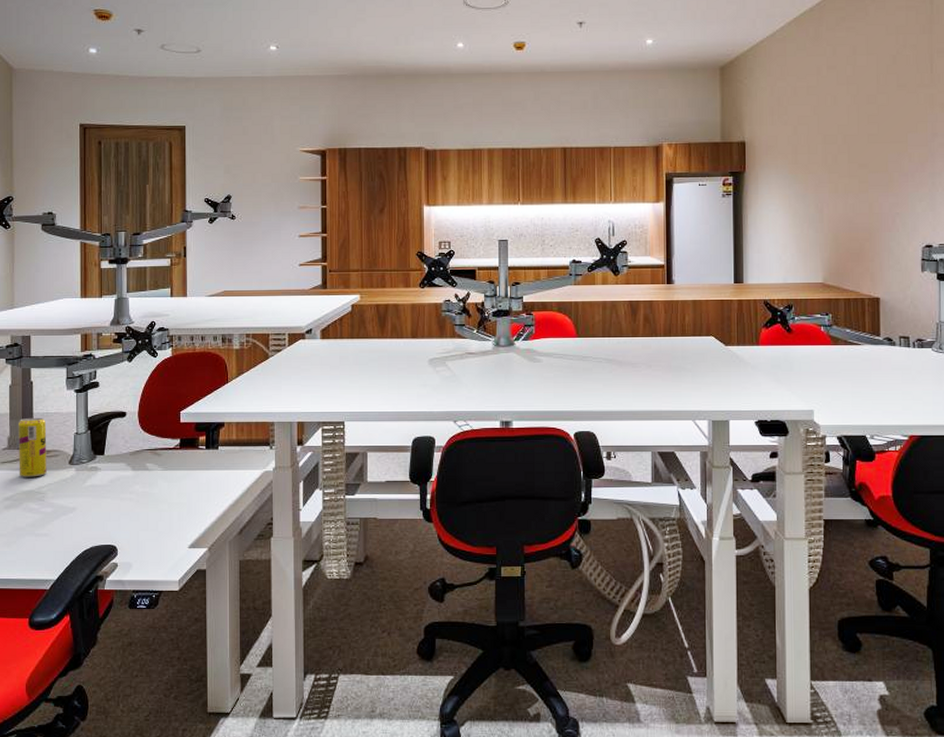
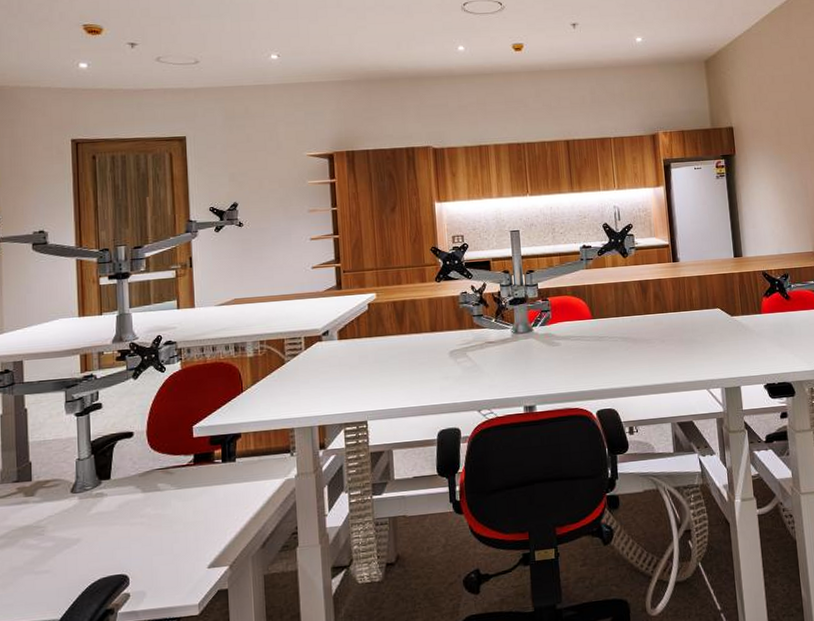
beverage can: present [17,417,47,477] -> none [11,446,46,512]

